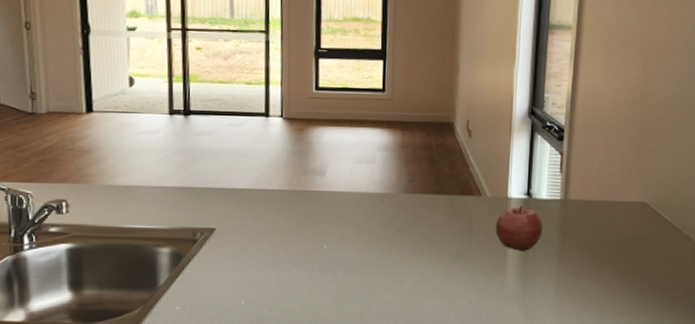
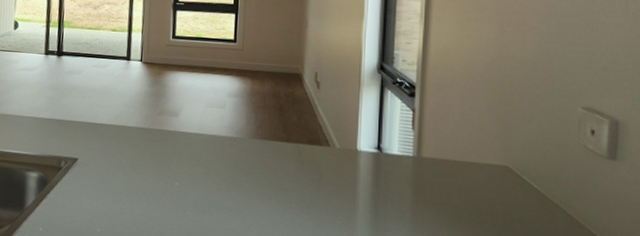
fruit: present [495,205,542,251] -> none [344,159,394,206]

